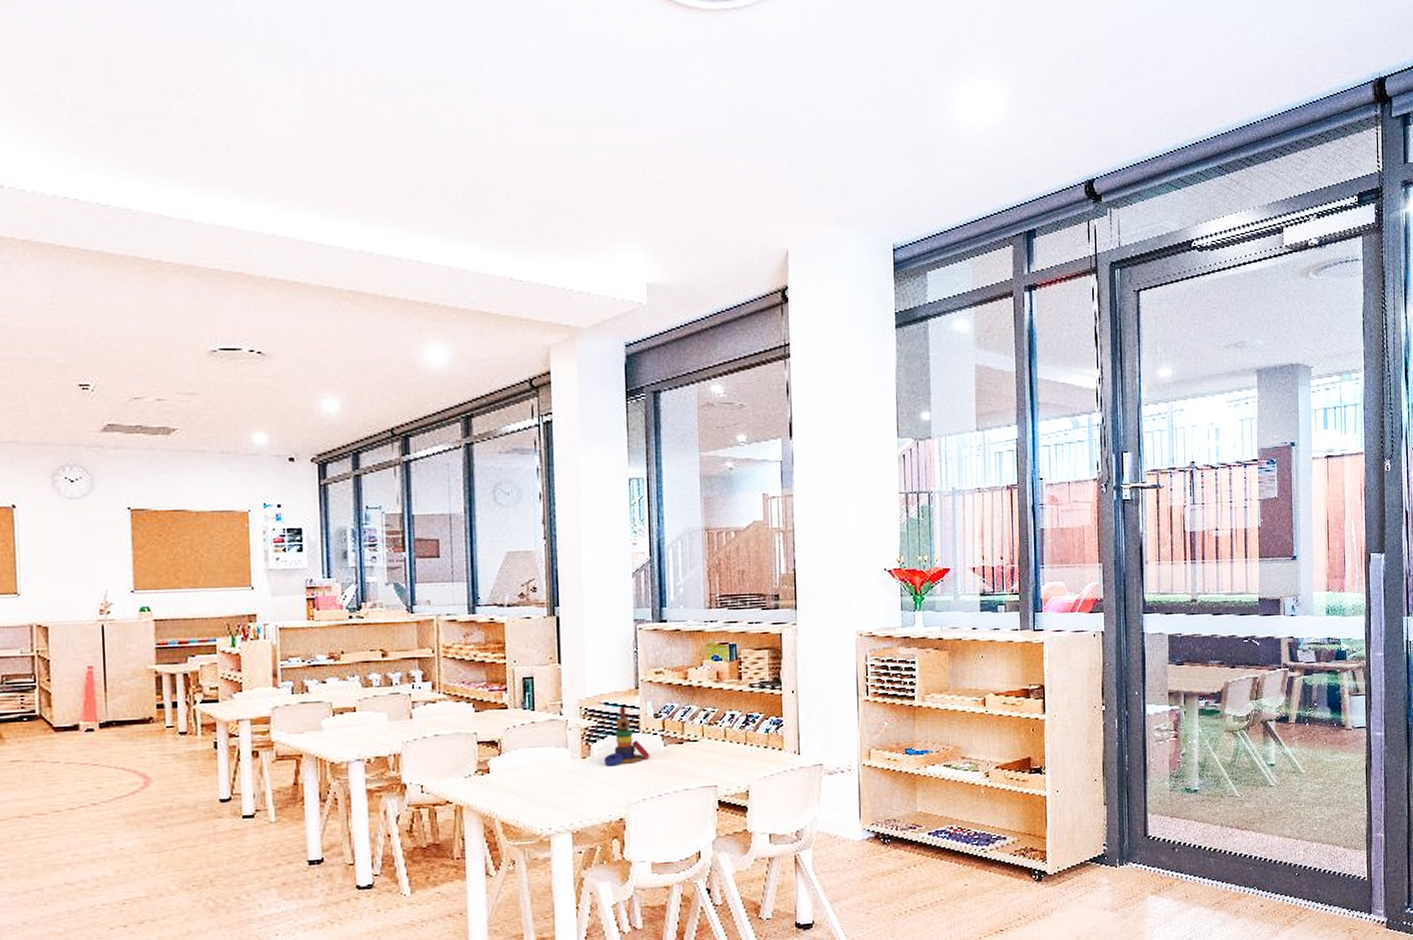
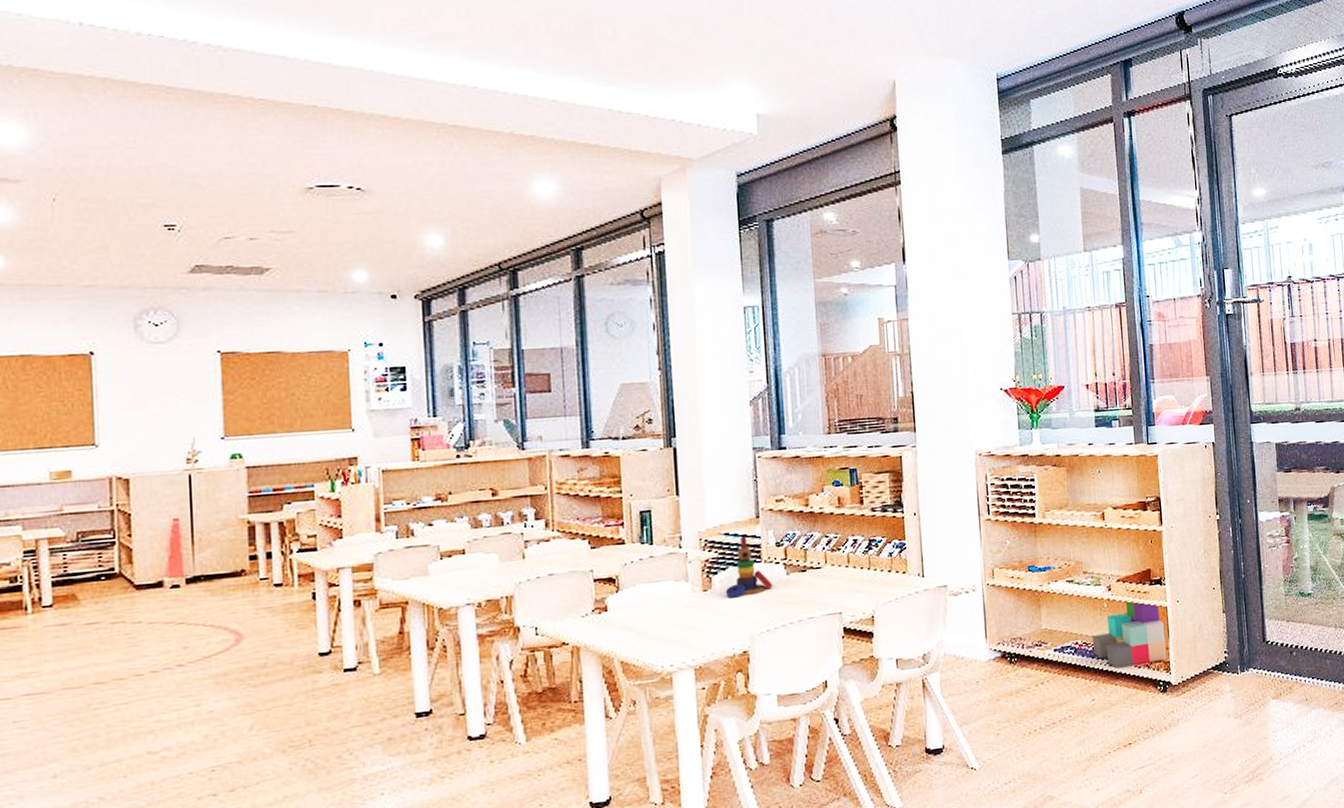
toy blocks: none [967,787,1044,855] -> present [1092,600,1167,669]

